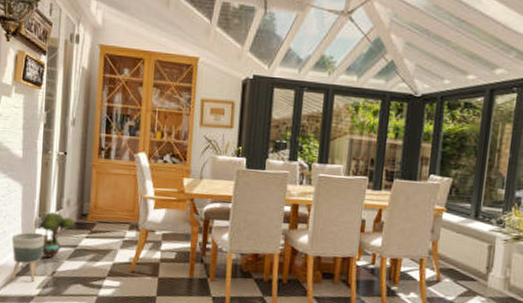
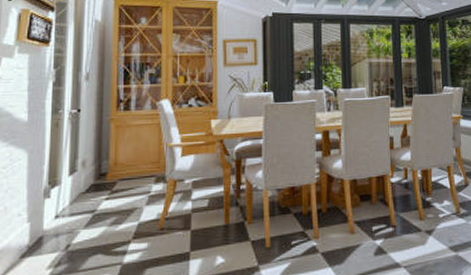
planter: present [10,232,45,282] -> none [13,202,57,263]
decorative tree: present [38,212,75,259] -> none [48,177,92,231]

